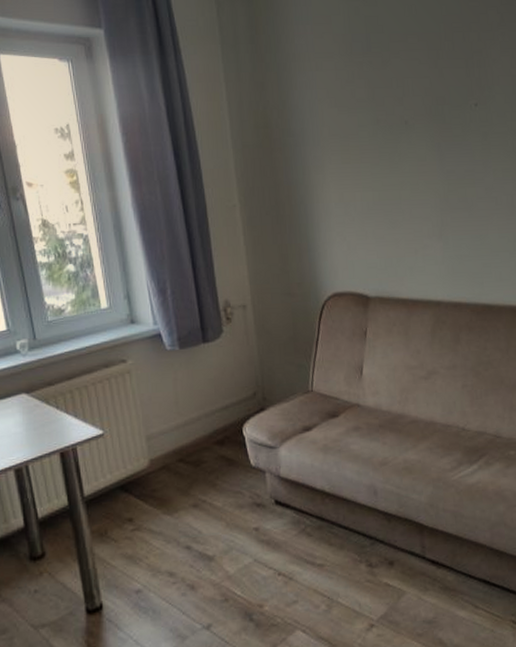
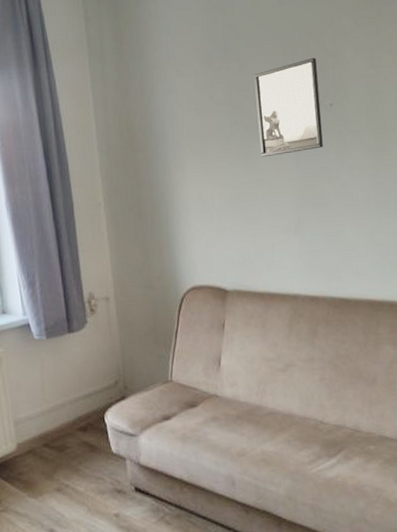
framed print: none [397,54,468,159] -> present [254,57,323,157]

